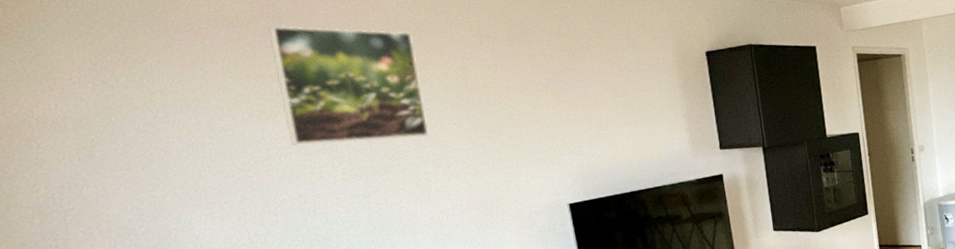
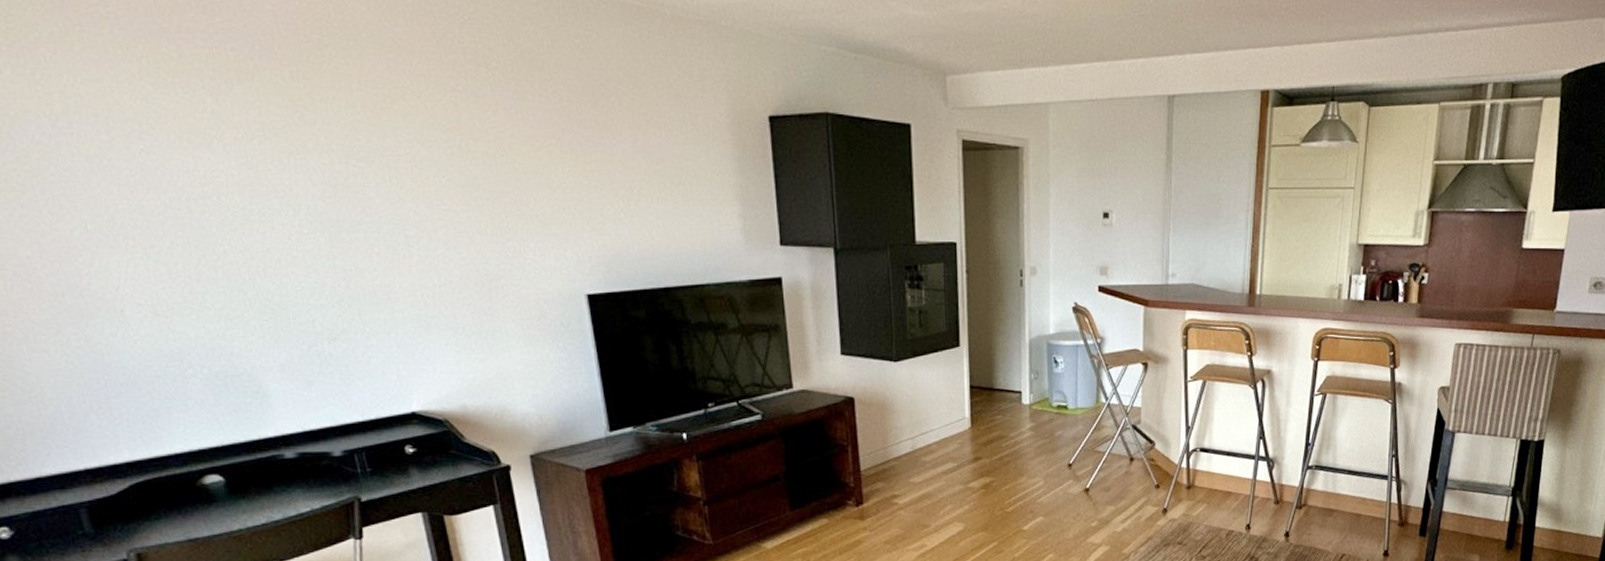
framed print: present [268,26,430,146] -> none [198,20,411,190]

